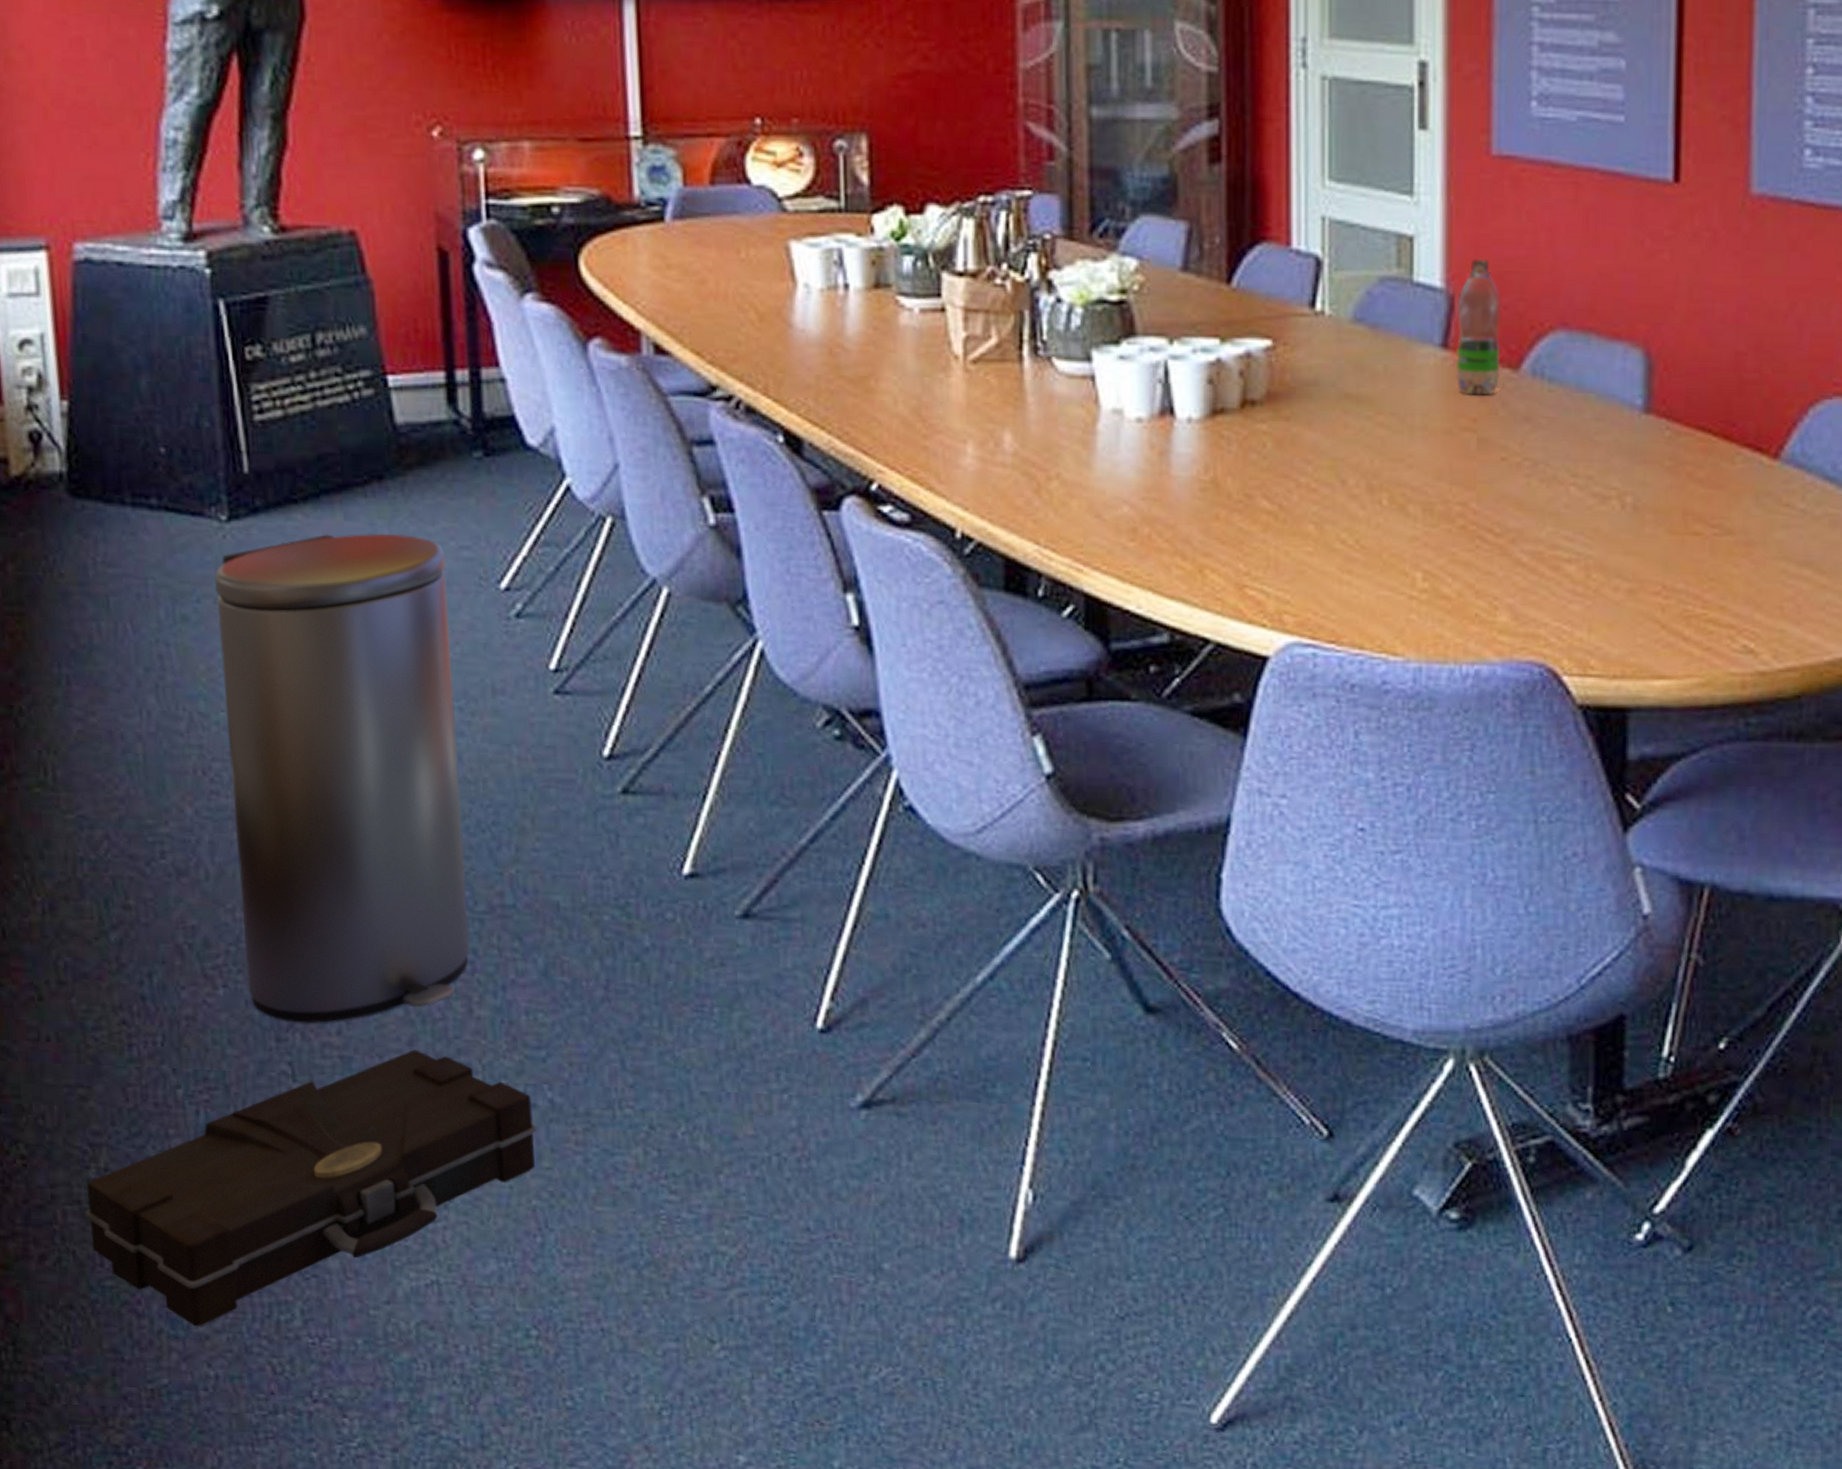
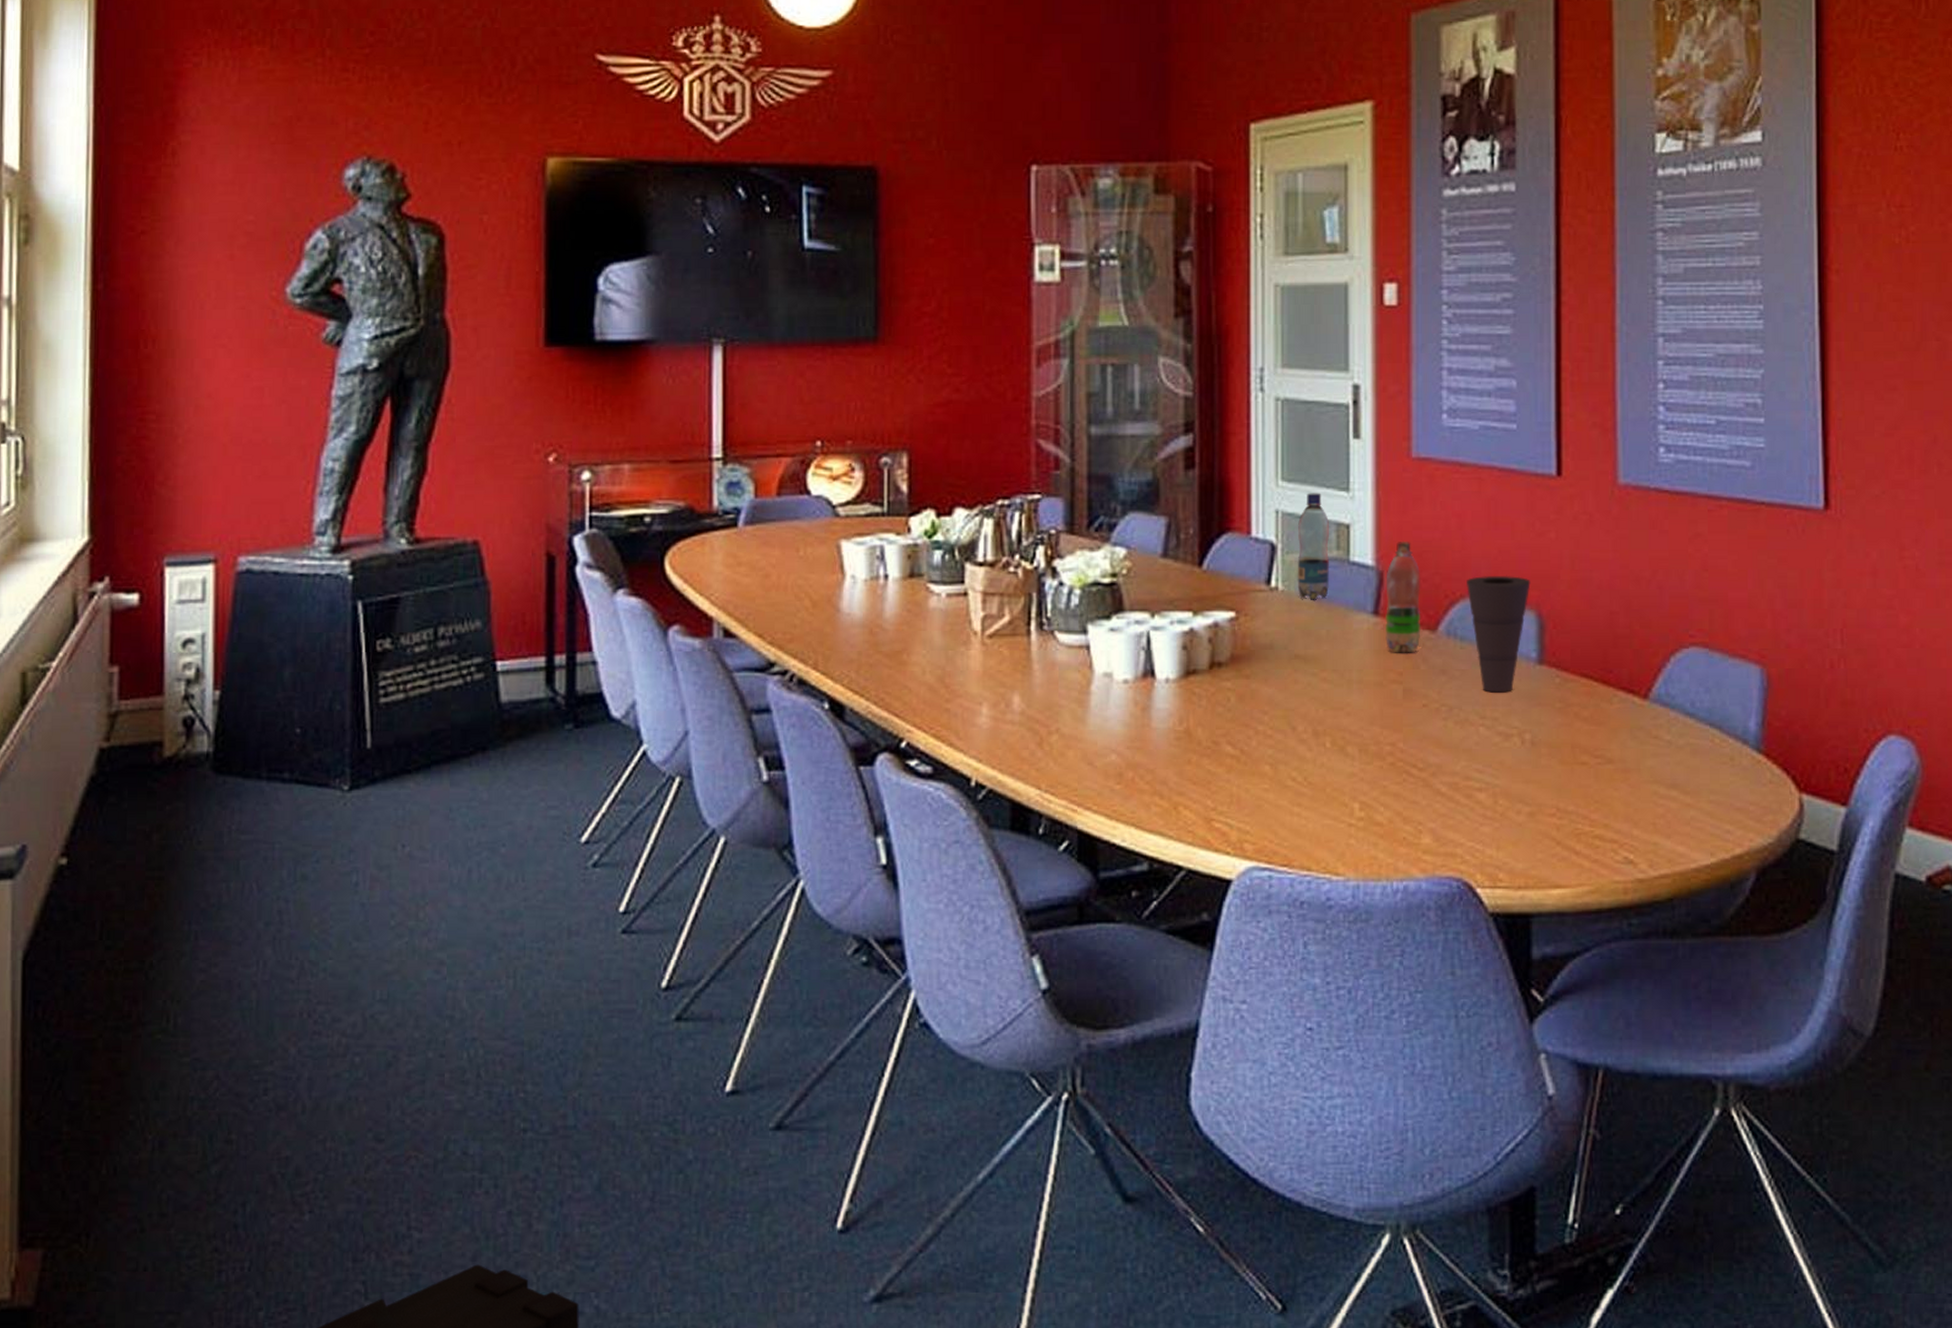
pedal bin: present [214,533,470,1023] -> none [331,797,535,1244]
bottle: none [1348,196,1388,328] -> present [1297,493,1329,600]
cup: none [1558,303,1638,446] -> present [1467,575,1531,693]

